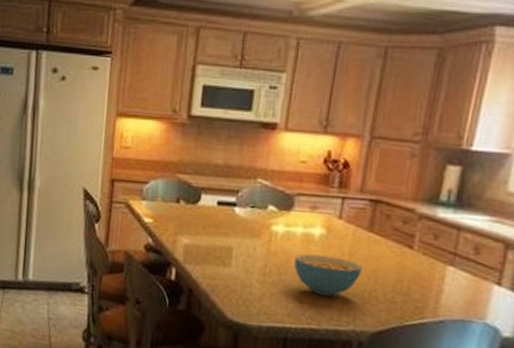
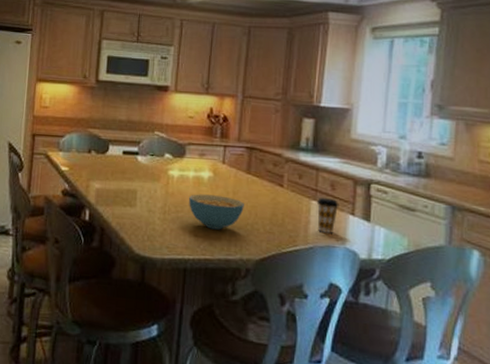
coffee cup: none [452,262,483,306] -> present [316,197,339,233]

